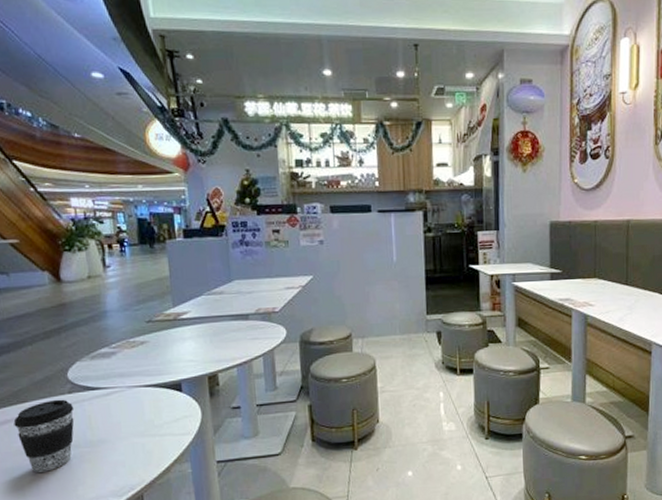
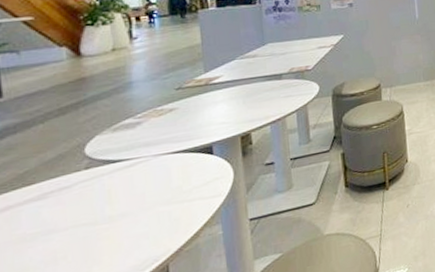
coffee cup: present [13,399,74,473] -> none [17,176,92,259]

